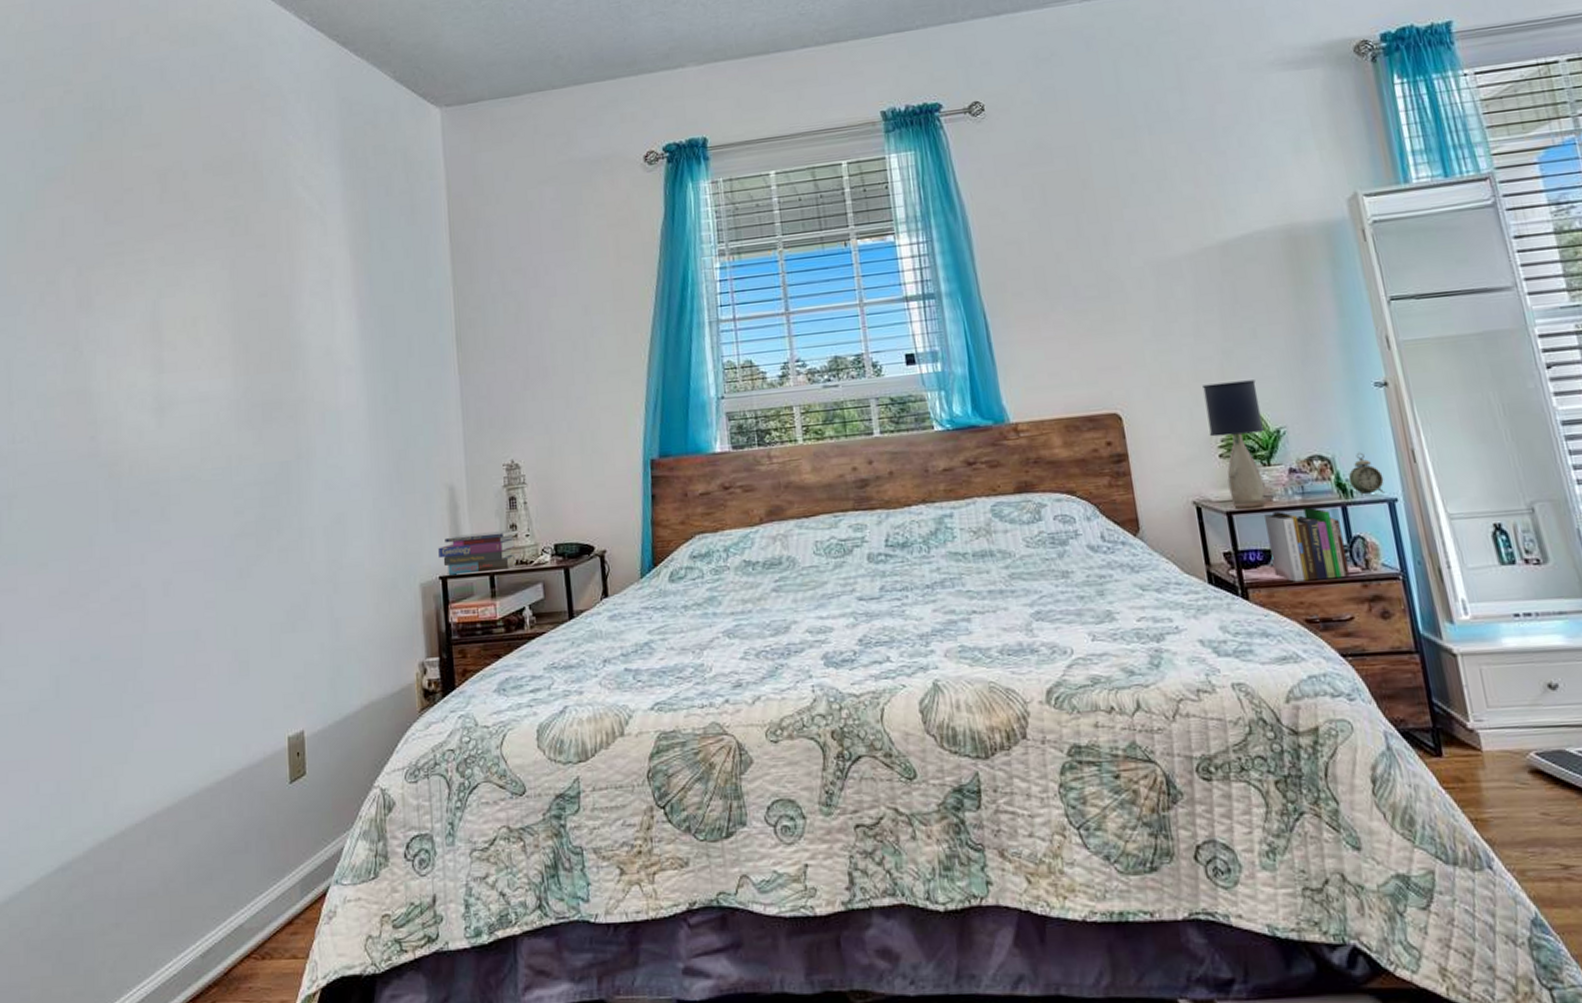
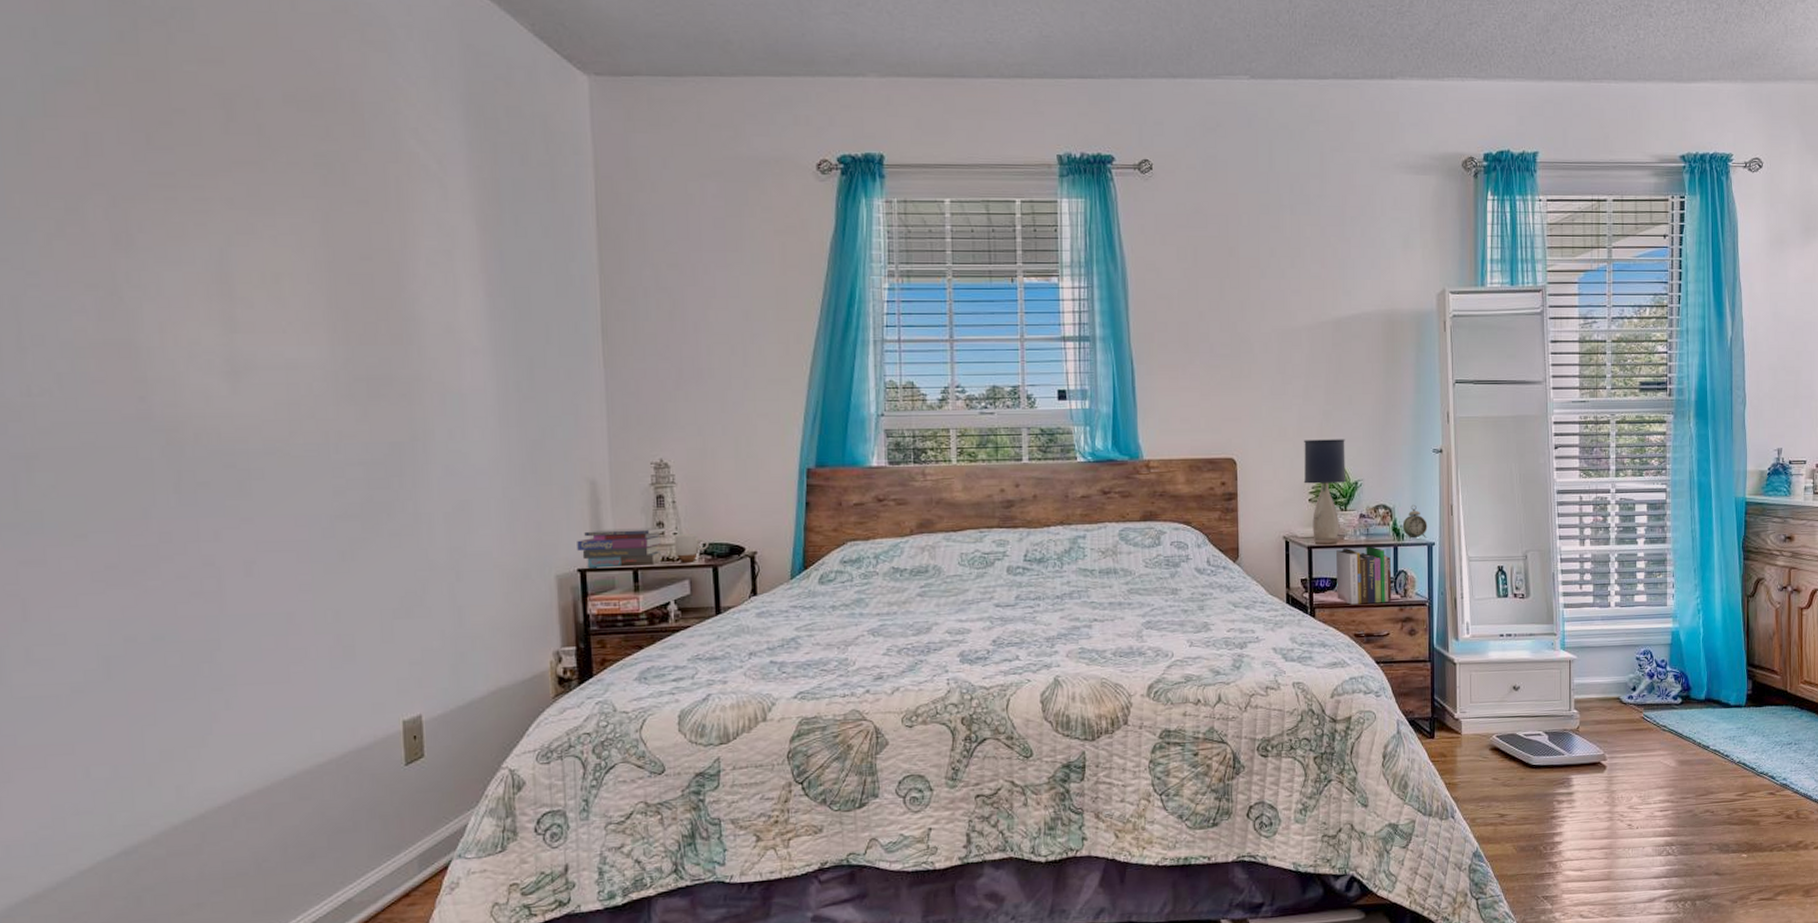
mug: none [526,534,560,567] -> present [673,534,710,564]

